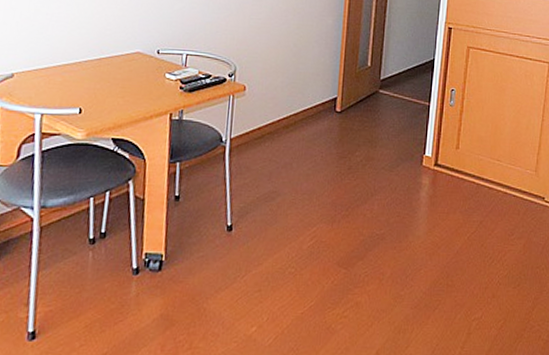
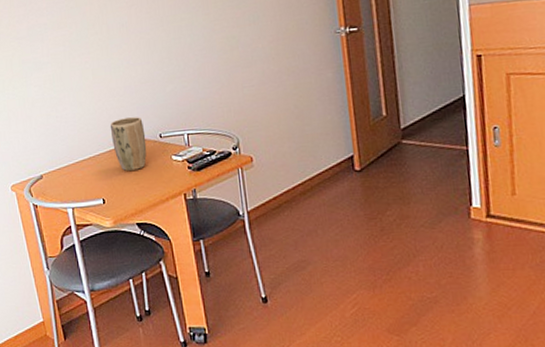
plant pot: none [104,28,143,83] -> present [110,117,147,171]

